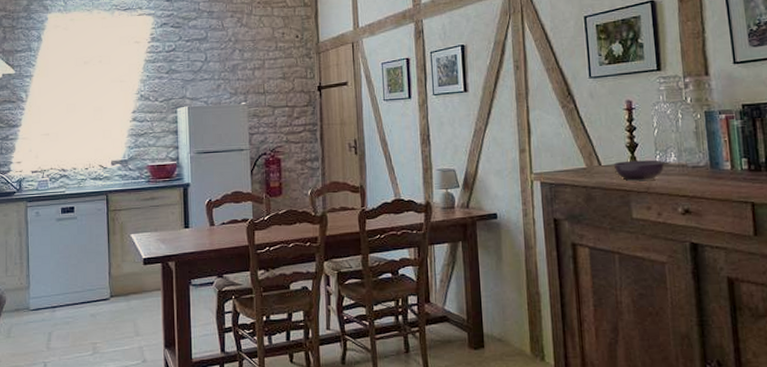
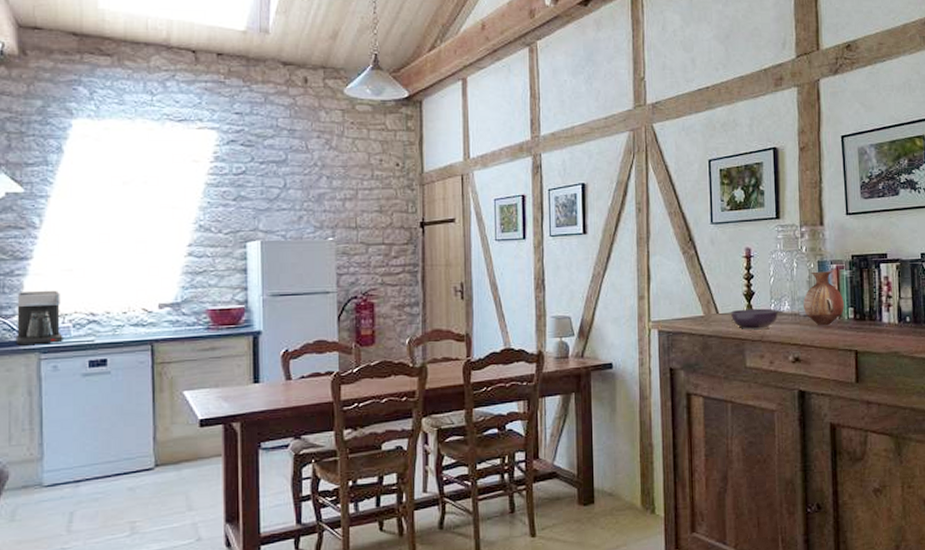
coffee maker: none [10,150,43,196] -> present [15,290,63,346]
vase: none [691,121,737,177] -> present [803,271,844,326]

